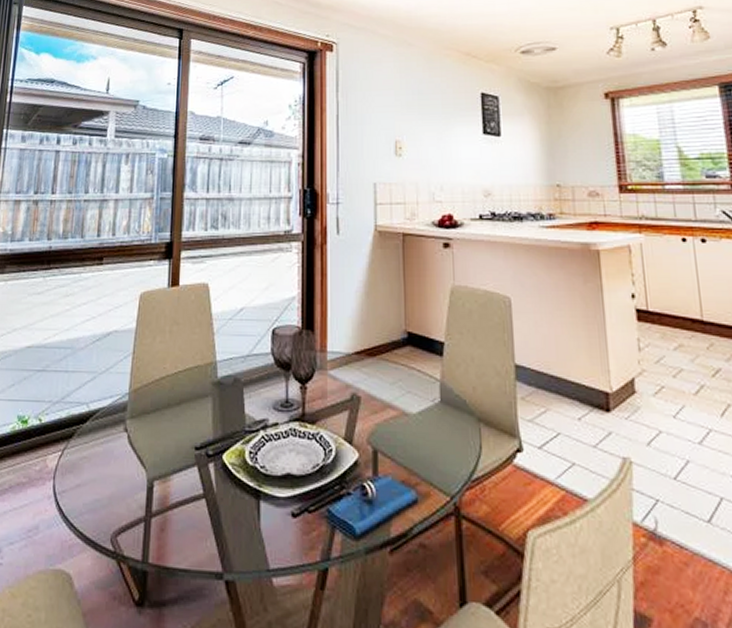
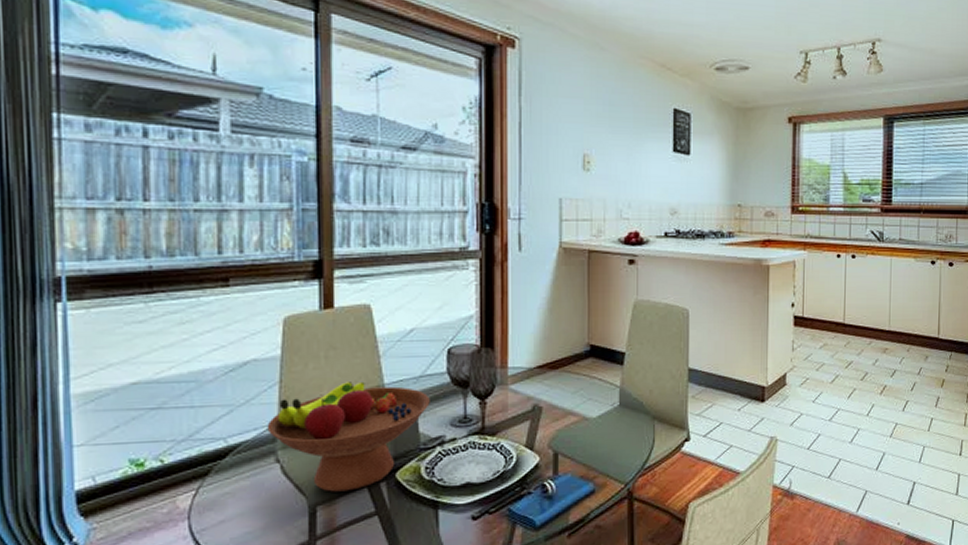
fruit bowl: none [120,357,255,469] -> present [267,381,430,492]

